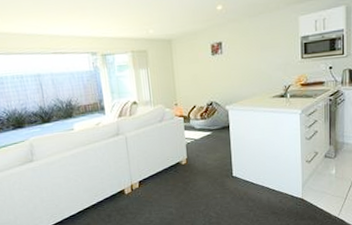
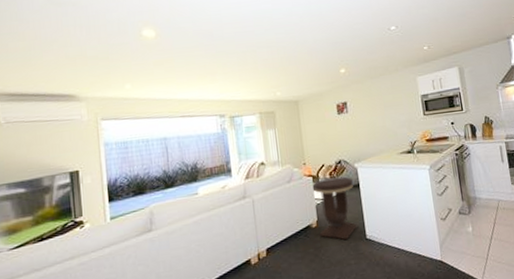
side table: none [183,117,226,177] -> present [312,176,358,240]

